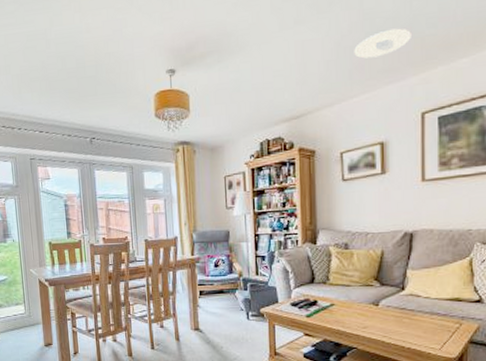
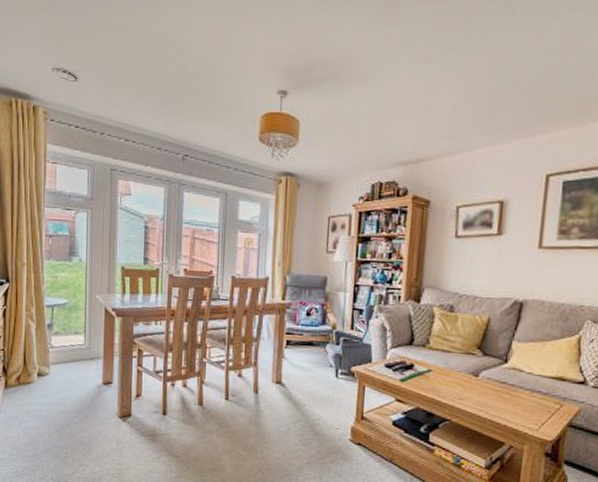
recessed light: present [354,28,411,59] -> none [483,80,546,109]

